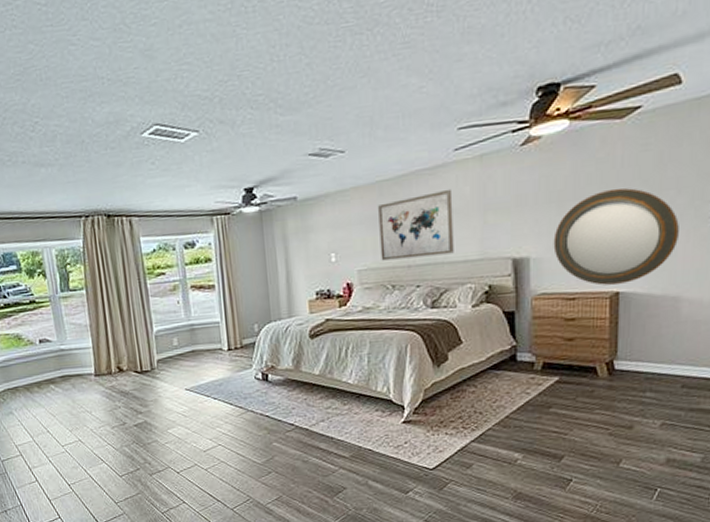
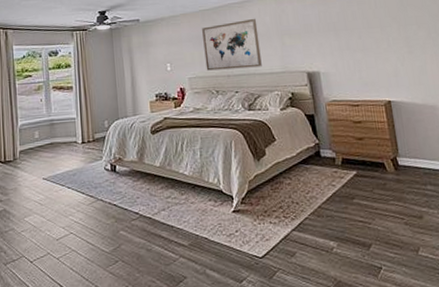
home mirror: present [553,188,679,286] -> none [335,22,426,95]

